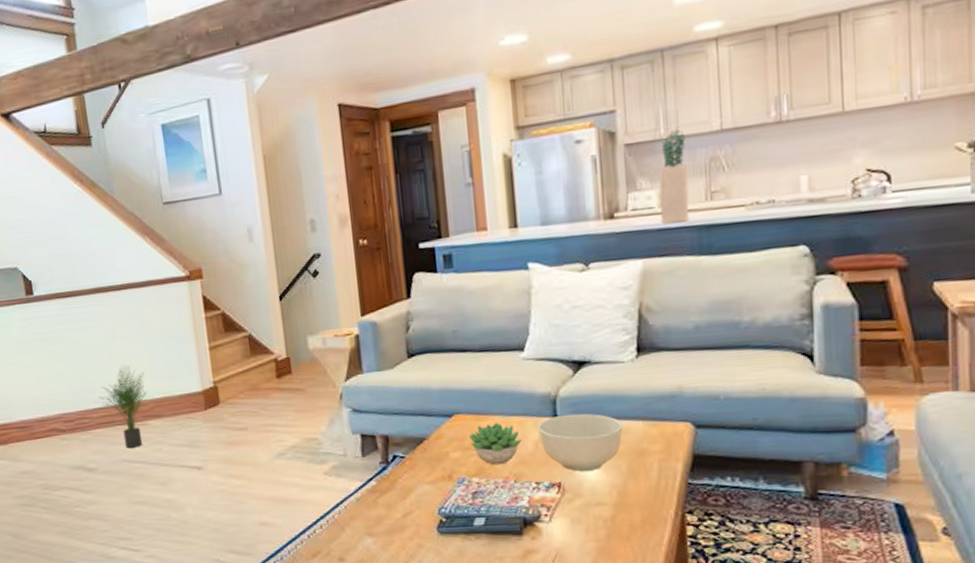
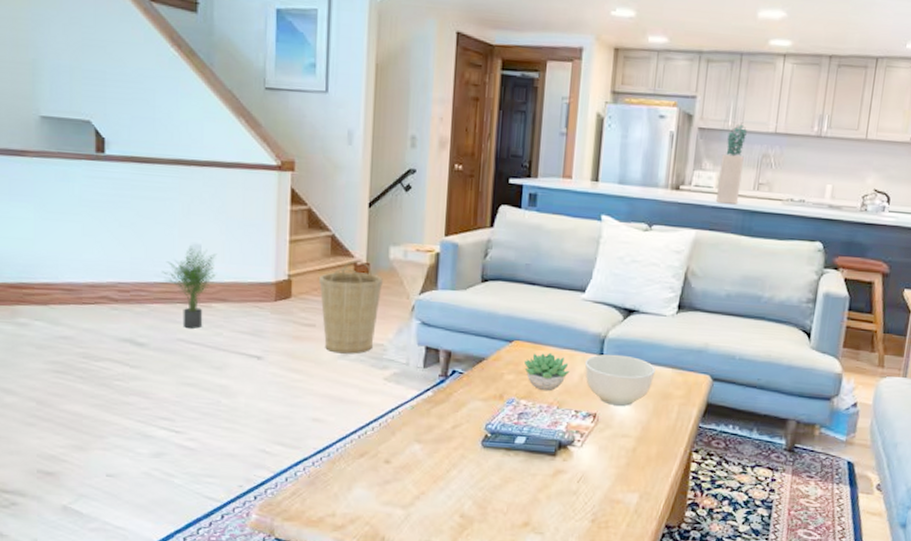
basket: none [243,356,307,454] -> present [319,260,383,354]

